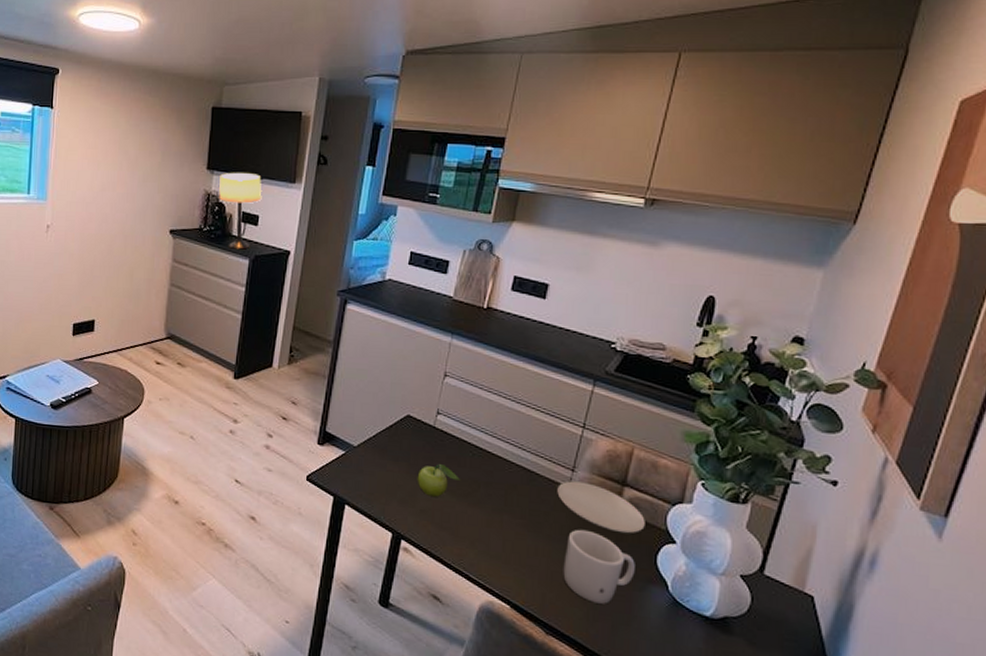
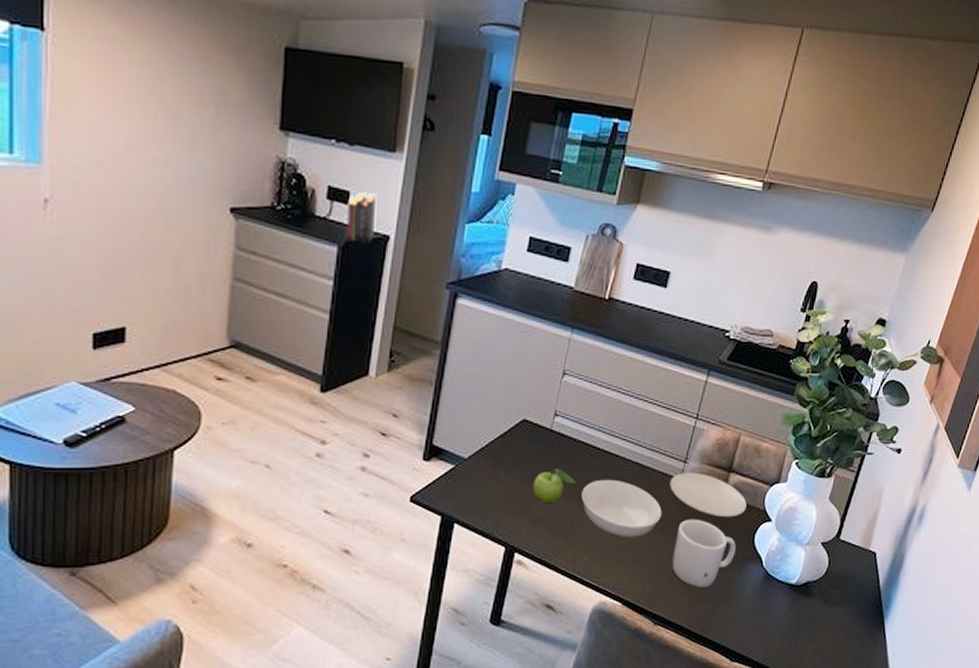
table lamp: present [219,172,261,251] -> none [297,134,352,235]
books: none [256,217,280,258] -> present [346,193,377,244]
bowl: none [465,478,550,542] -> present [581,479,662,539]

